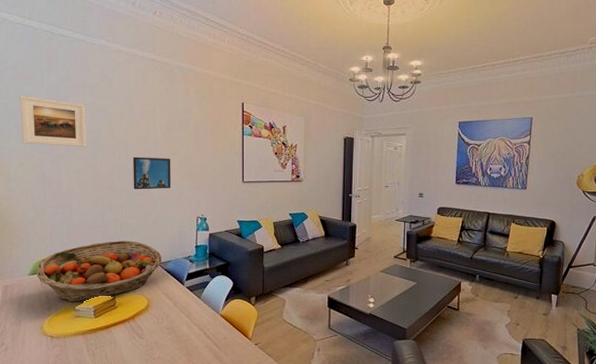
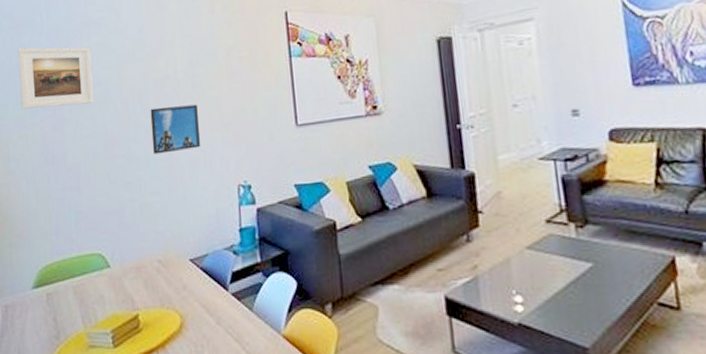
fruit basket: present [36,240,162,303] -> none [41,228,196,326]

